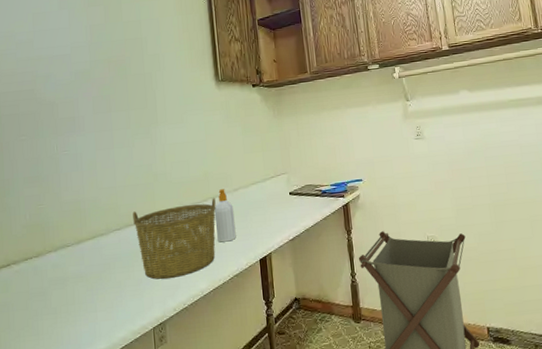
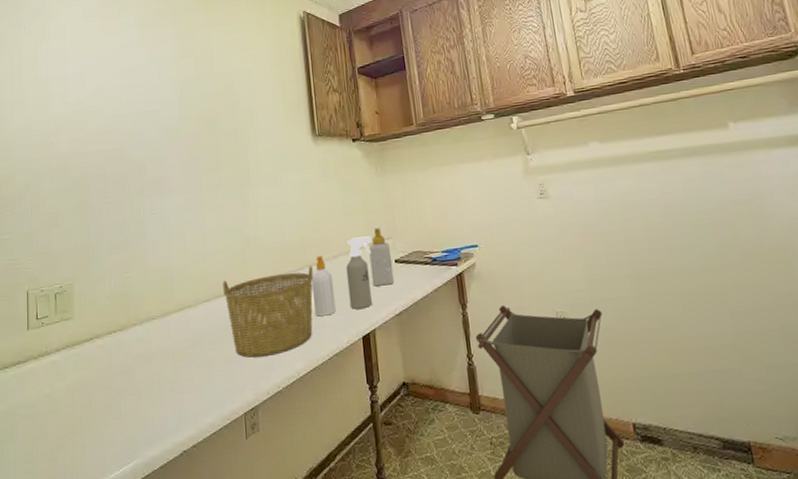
spray bottle: none [245,171,269,236] -> present [346,236,372,309]
soap bottle: none [266,163,289,216] -> present [368,227,394,287]

